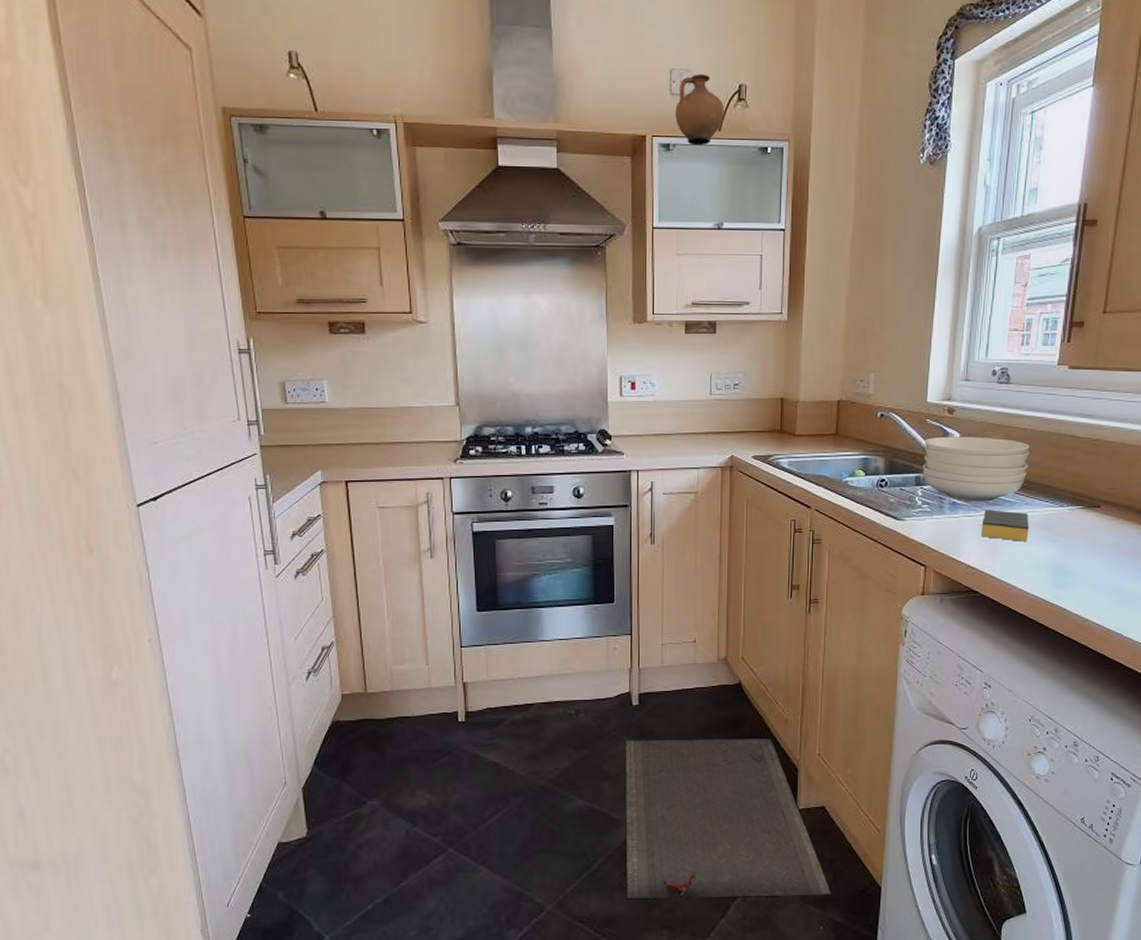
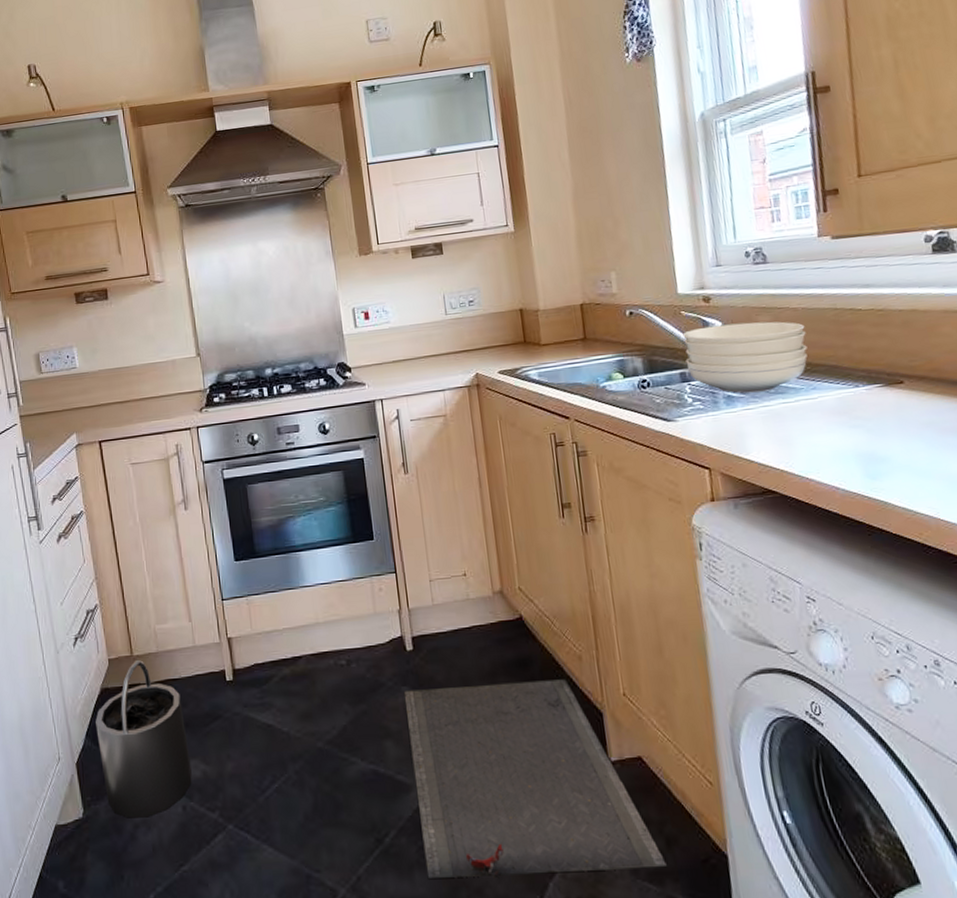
bucket: none [325,696,417,839] -> present [95,659,192,819]
ceramic jug: present [675,73,724,146] -> none [375,18,423,84]
sponge: present [981,509,1029,541] -> none [766,398,824,431]

